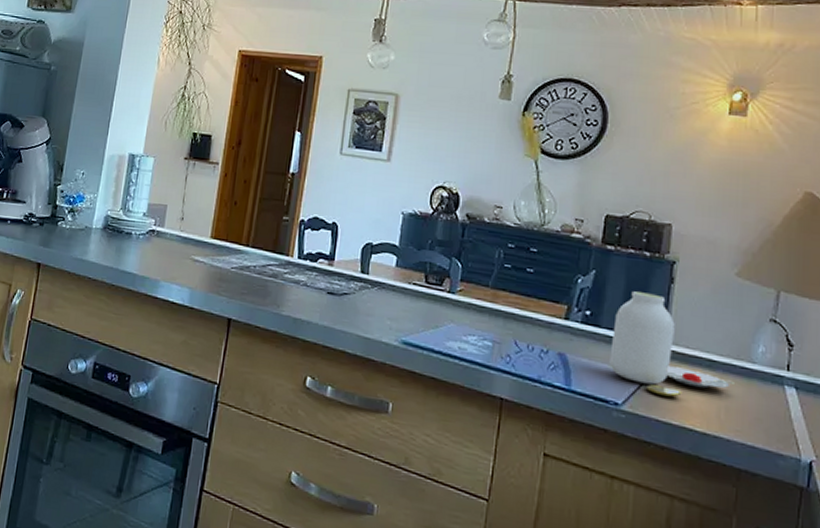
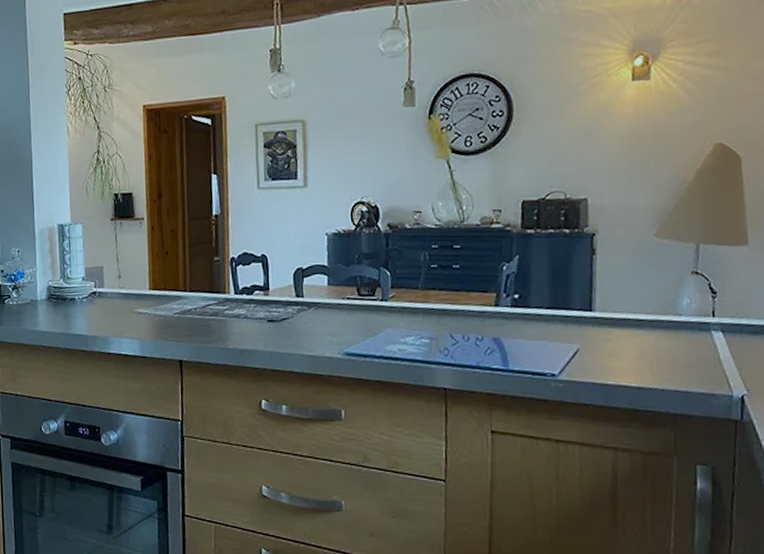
jar: present [609,291,734,397] -> none [541,267,663,360]

